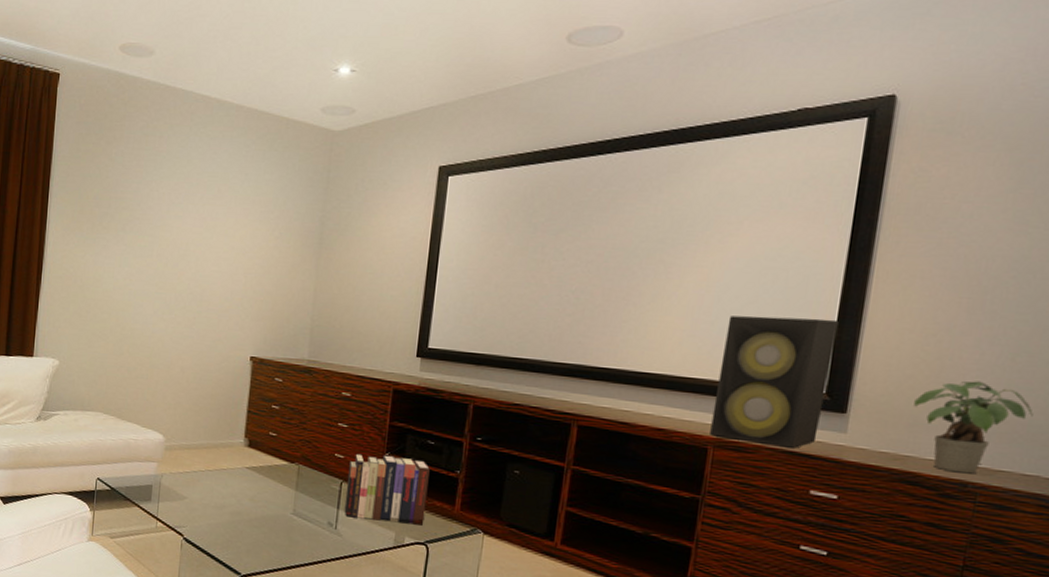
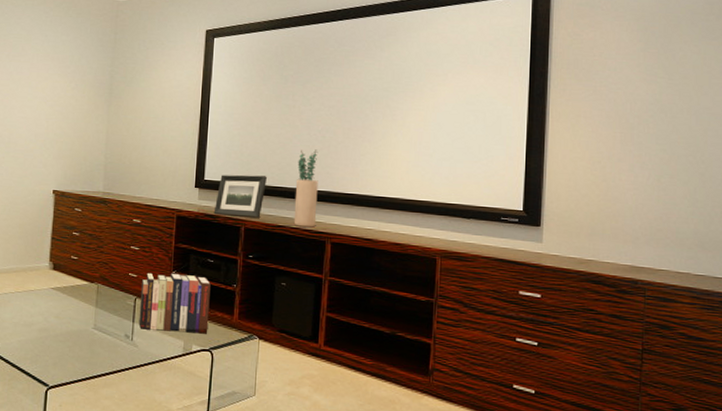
picture frame: none [437,342,504,394] -> present [213,175,267,218]
vase: none [533,313,570,407] -> present [293,149,318,227]
speaker: present [710,316,839,448] -> none [437,149,527,256]
potted plant: present [914,381,1033,474] -> none [590,198,679,273]

